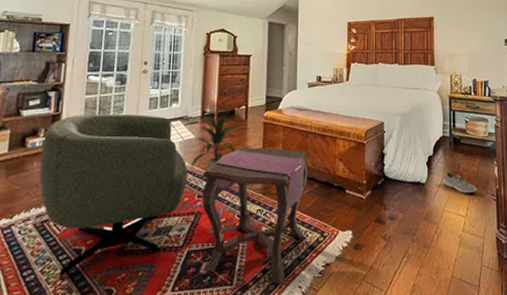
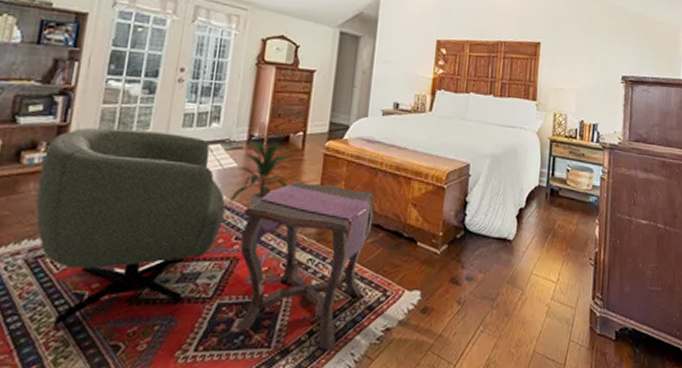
sneaker: present [444,171,476,193] -> none [534,227,572,255]

